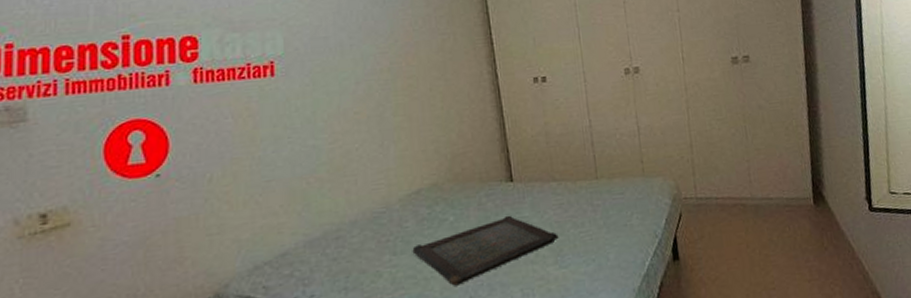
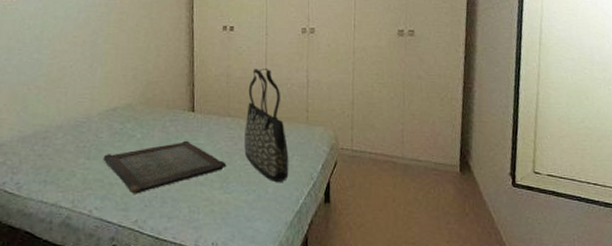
tote bag: none [572,119,630,246] -> present [244,68,289,182]

